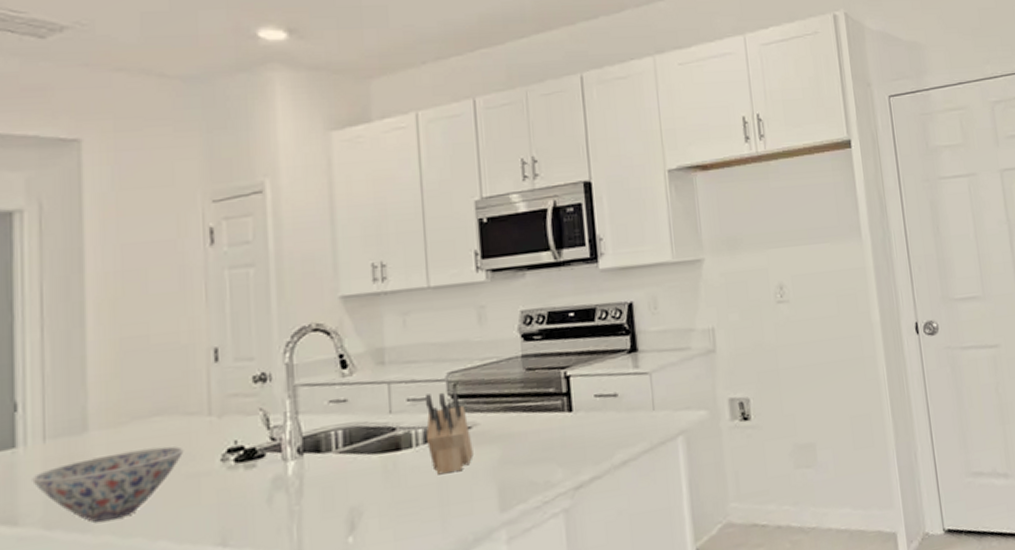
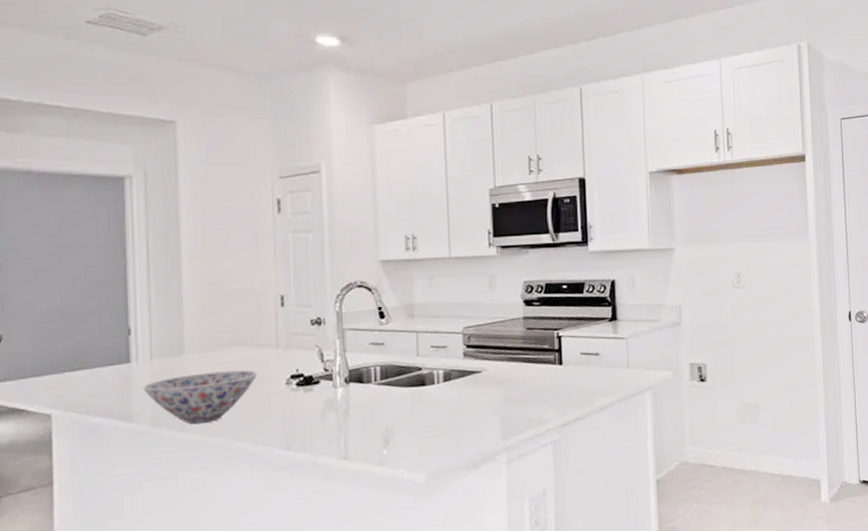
knife block: present [425,392,474,475] -> none [445,342,482,407]

